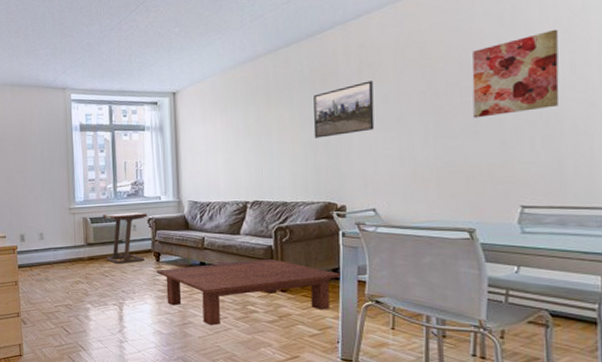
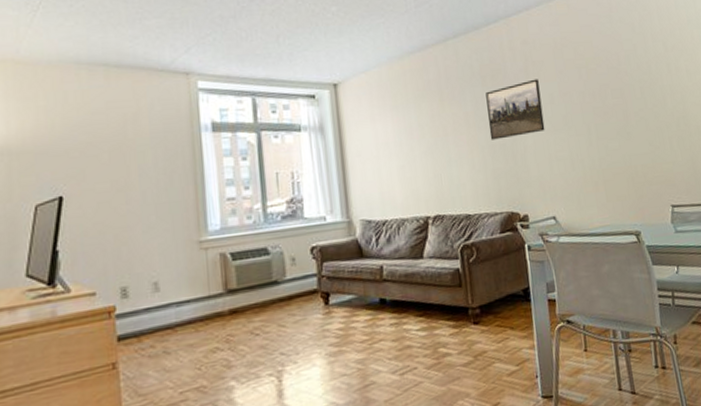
side table: present [102,212,148,264] -> none [248,239,311,315]
coffee table: present [157,258,342,326] -> none [326,284,532,383]
wall art: present [472,29,559,118] -> none [616,39,684,120]

